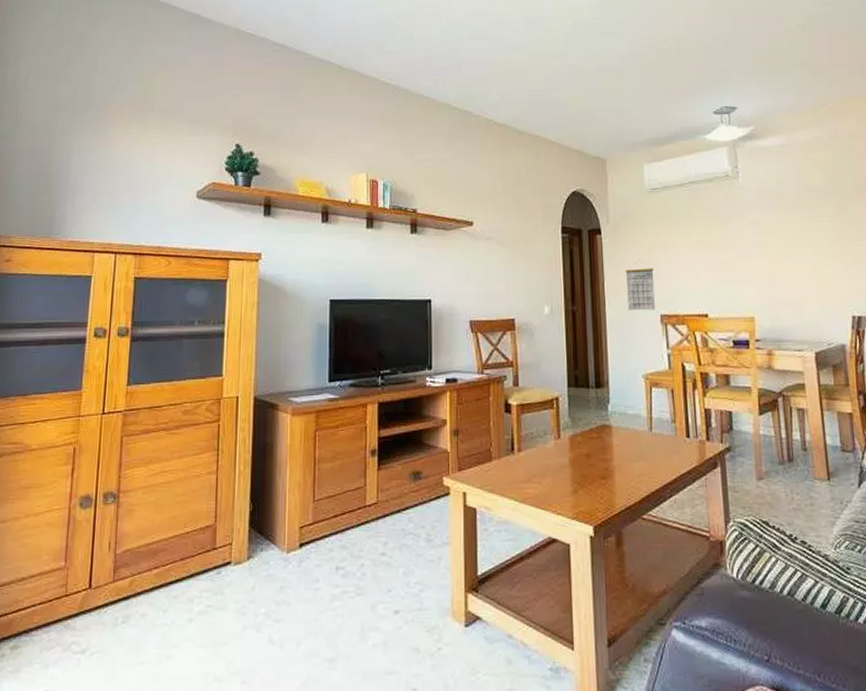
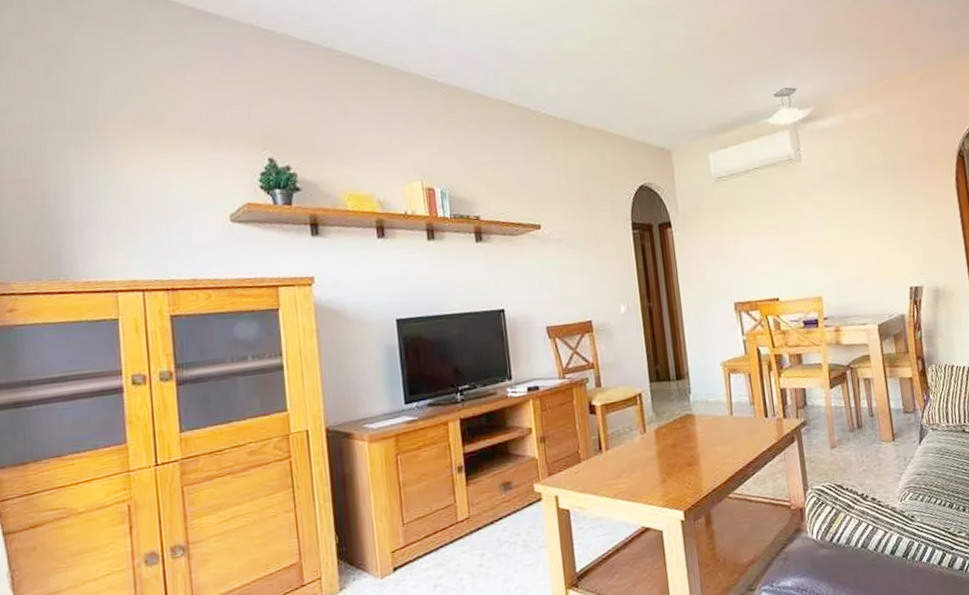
calendar: present [625,259,655,311] -> none [697,250,729,302]

